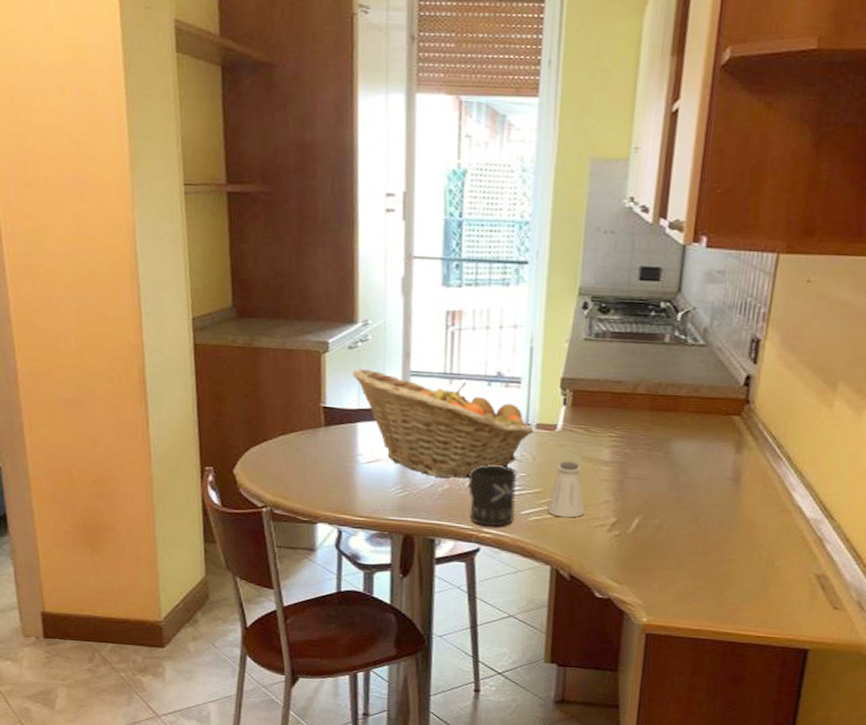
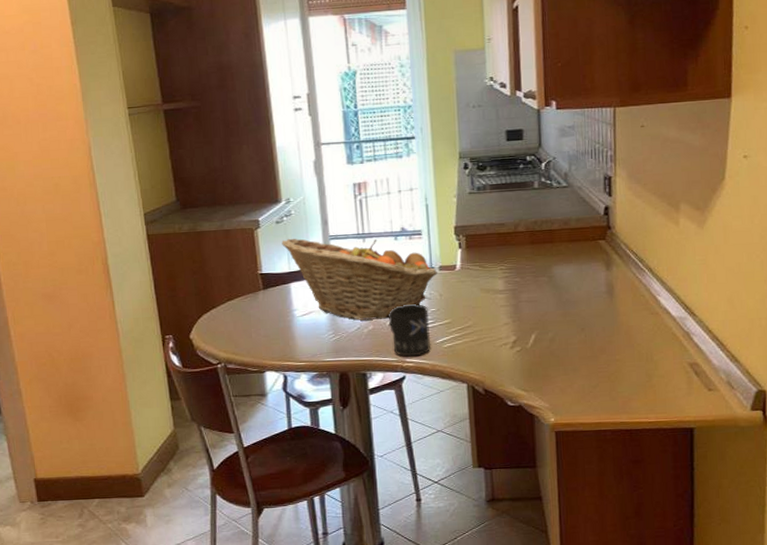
saltshaker: present [547,461,585,518] -> none [457,294,489,342]

